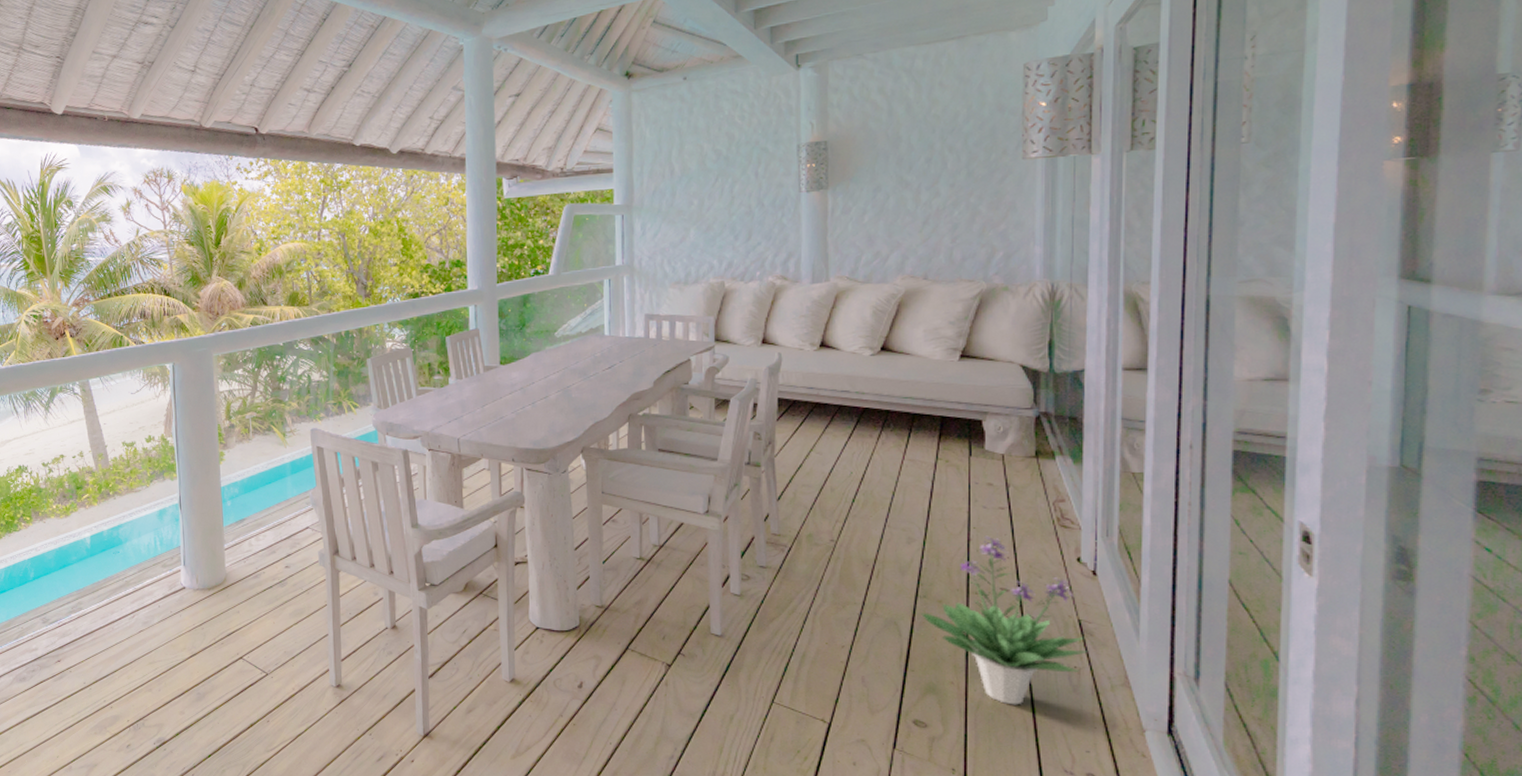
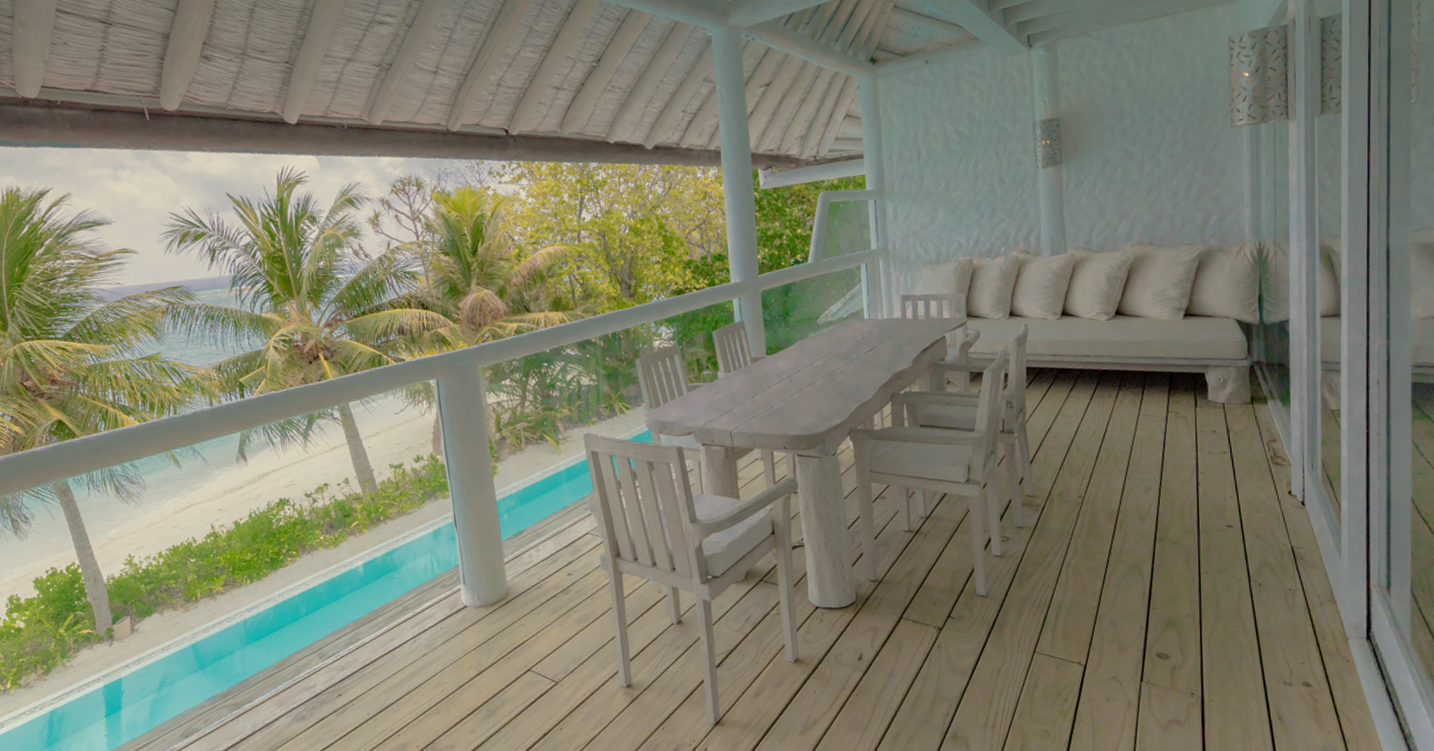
potted plant: present [921,535,1089,705] -> none [1160,478,1301,630]

